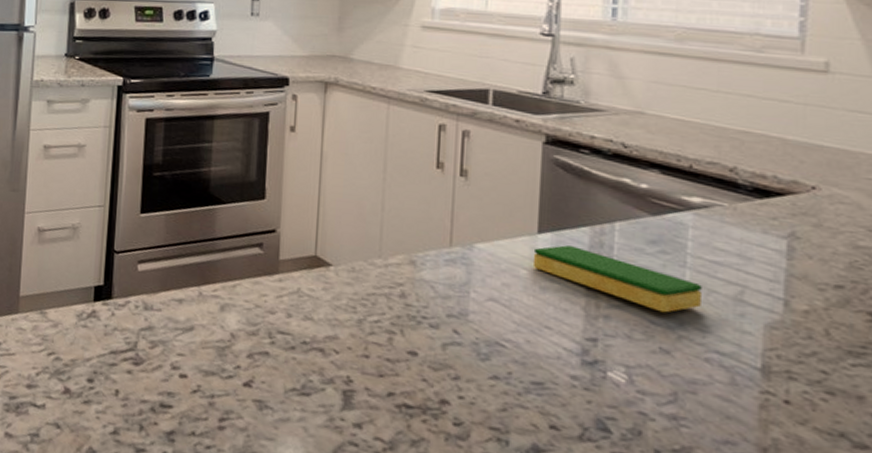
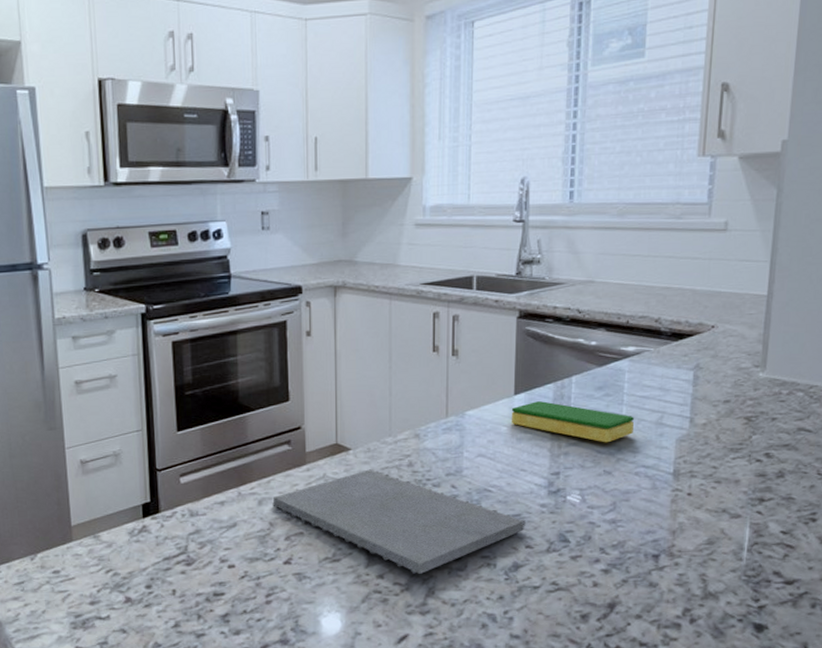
notepad: none [236,292,550,433] -> present [272,469,526,574]

